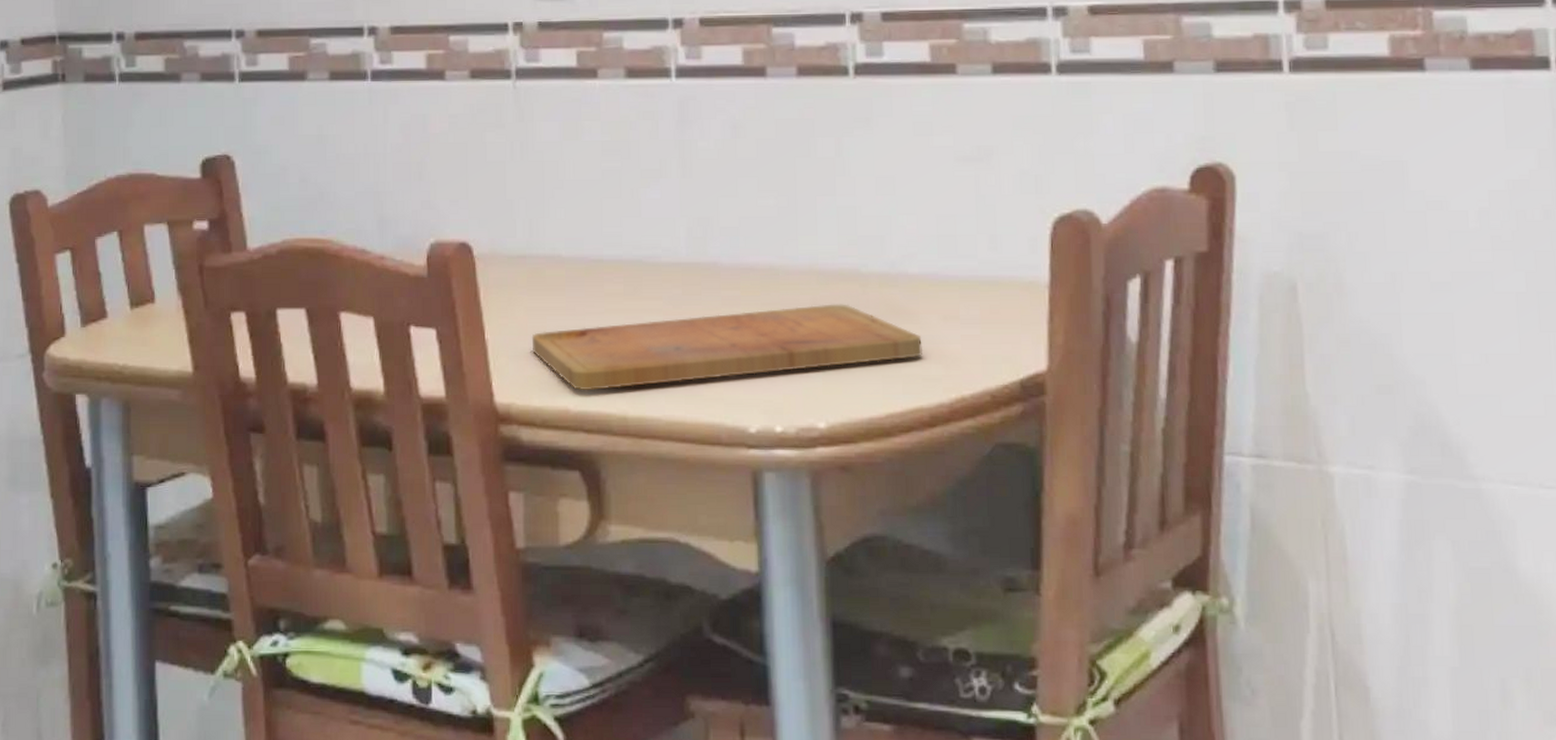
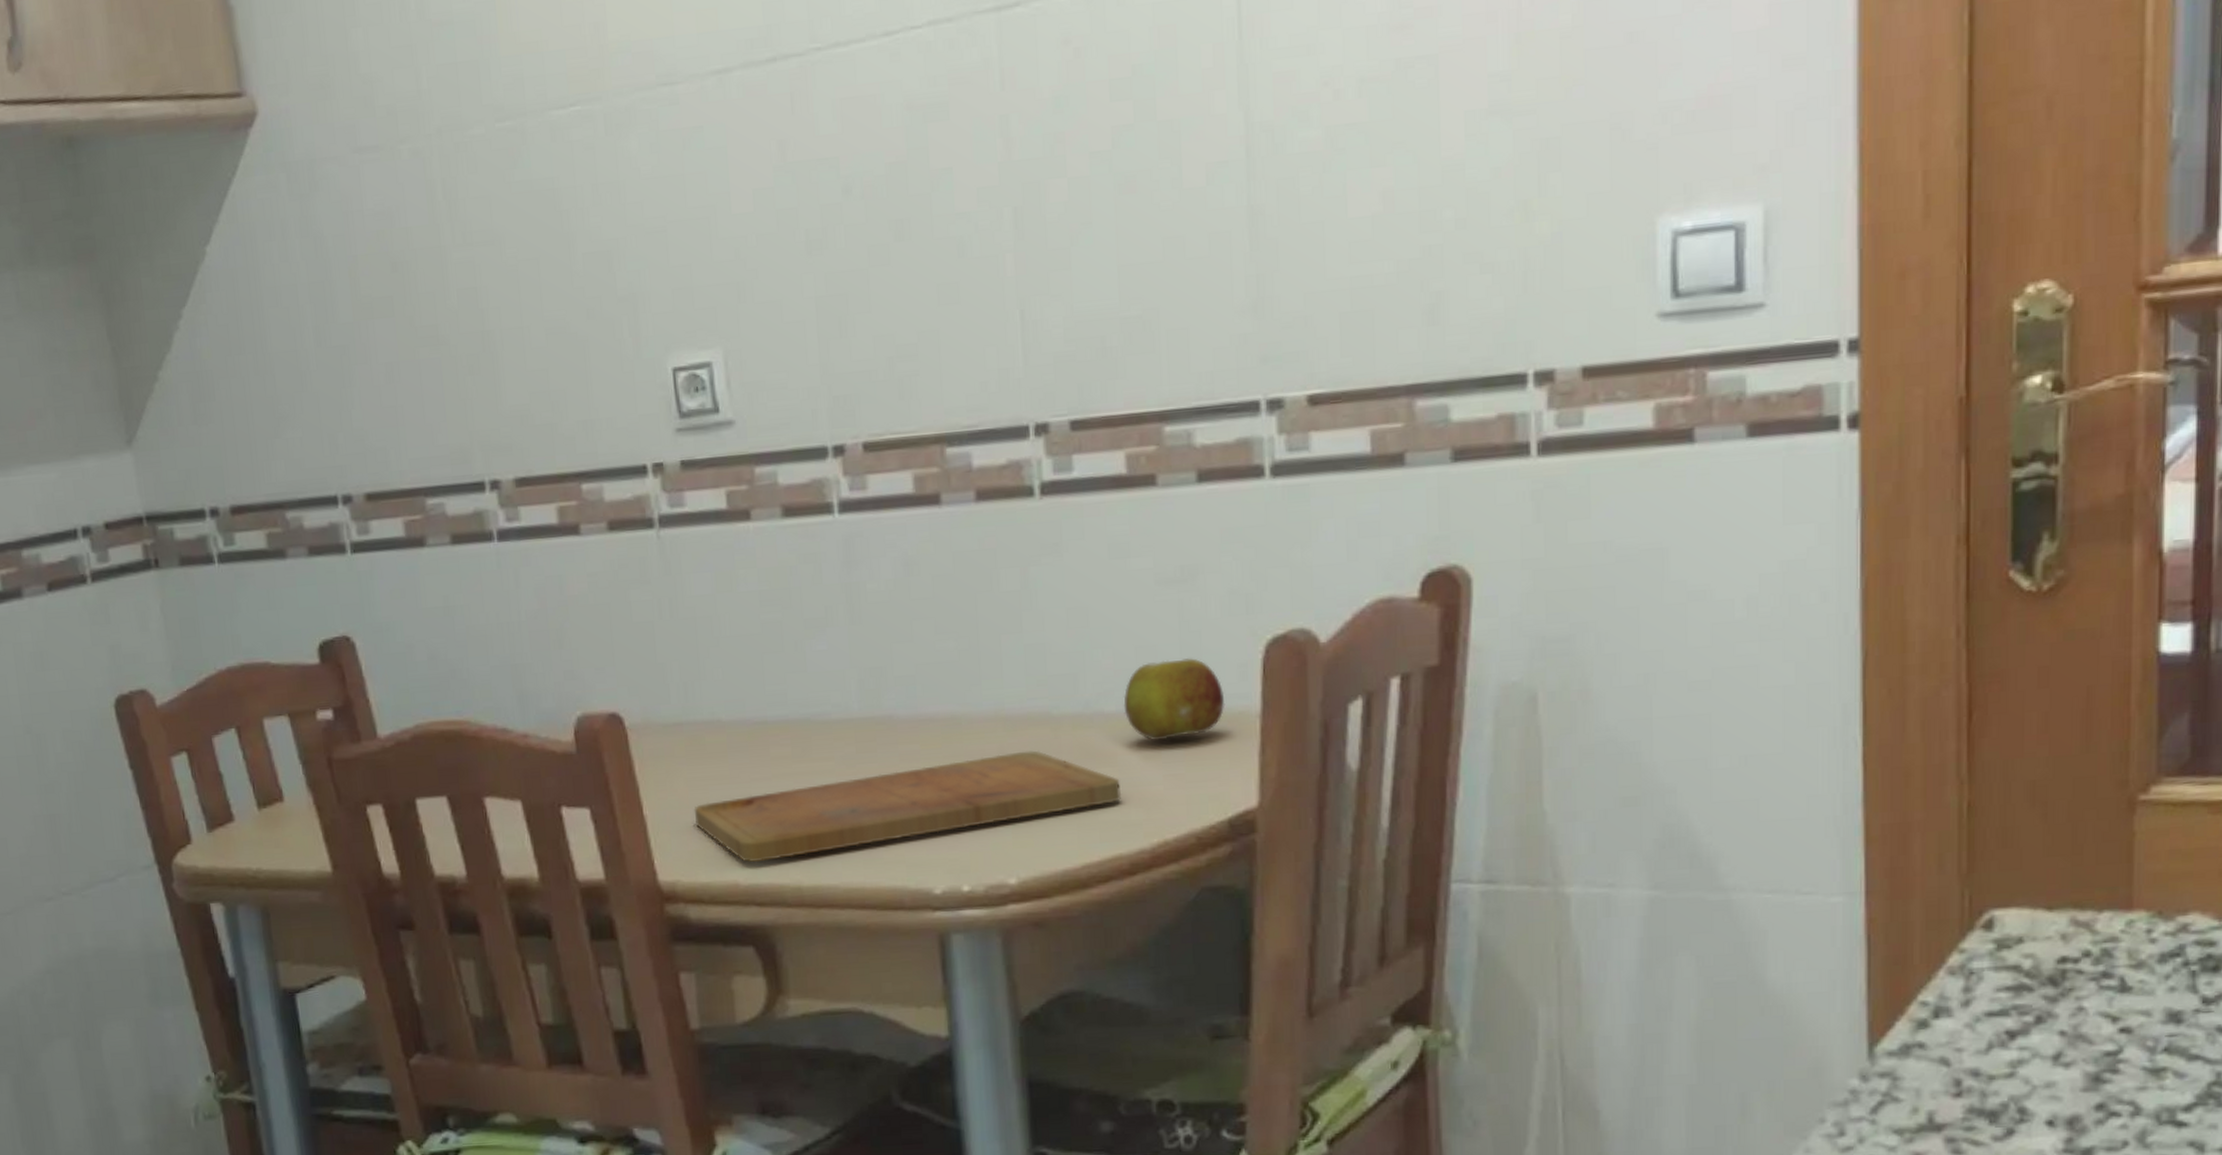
fruit: none [925,229,1017,303] -> present [1123,658,1225,741]

